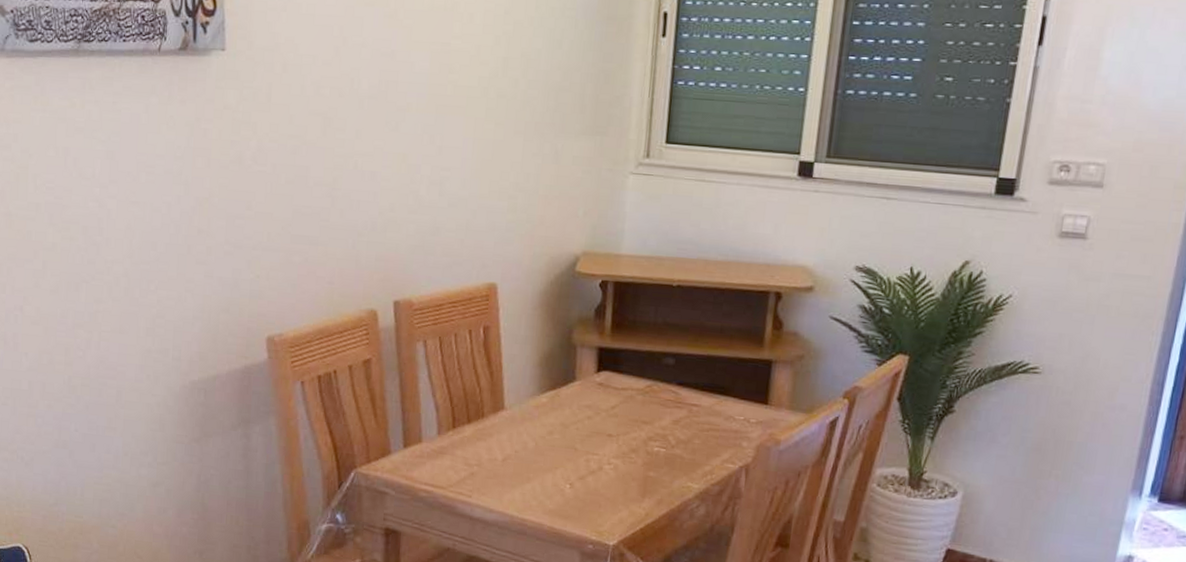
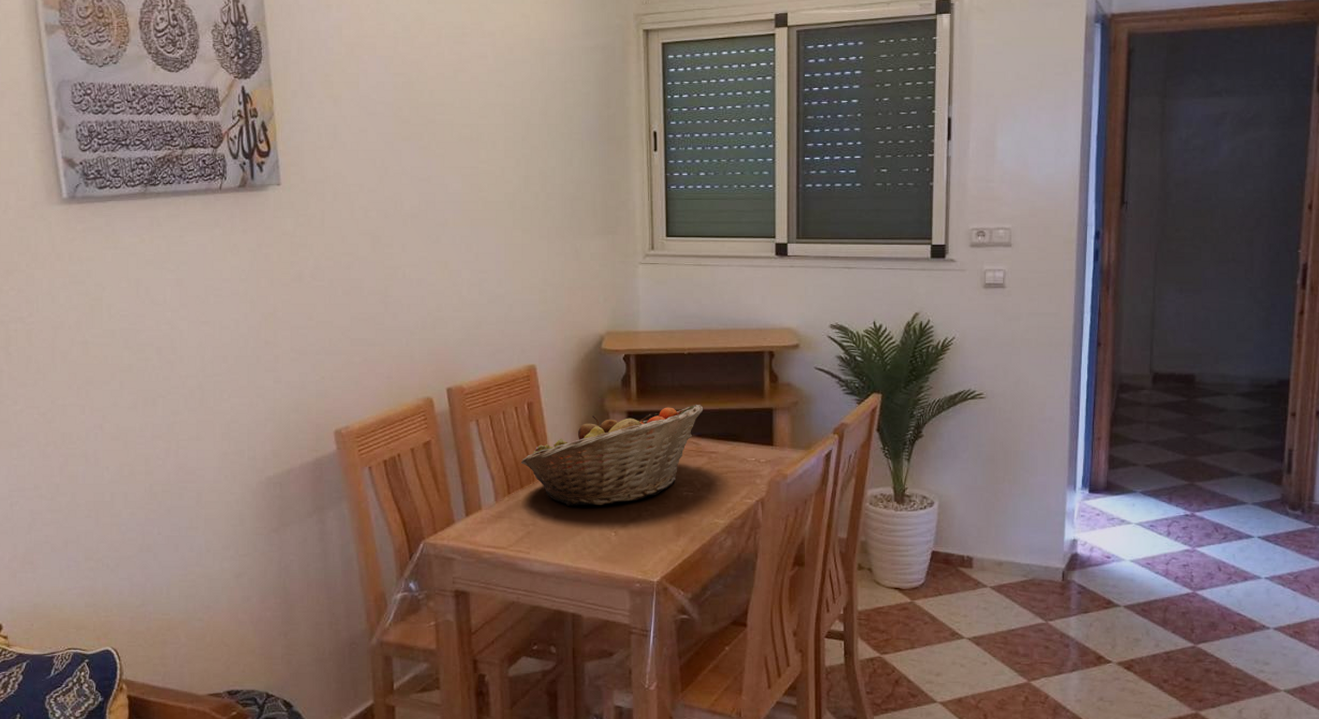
fruit basket: none [469,346,689,453] -> present [520,404,704,506]

